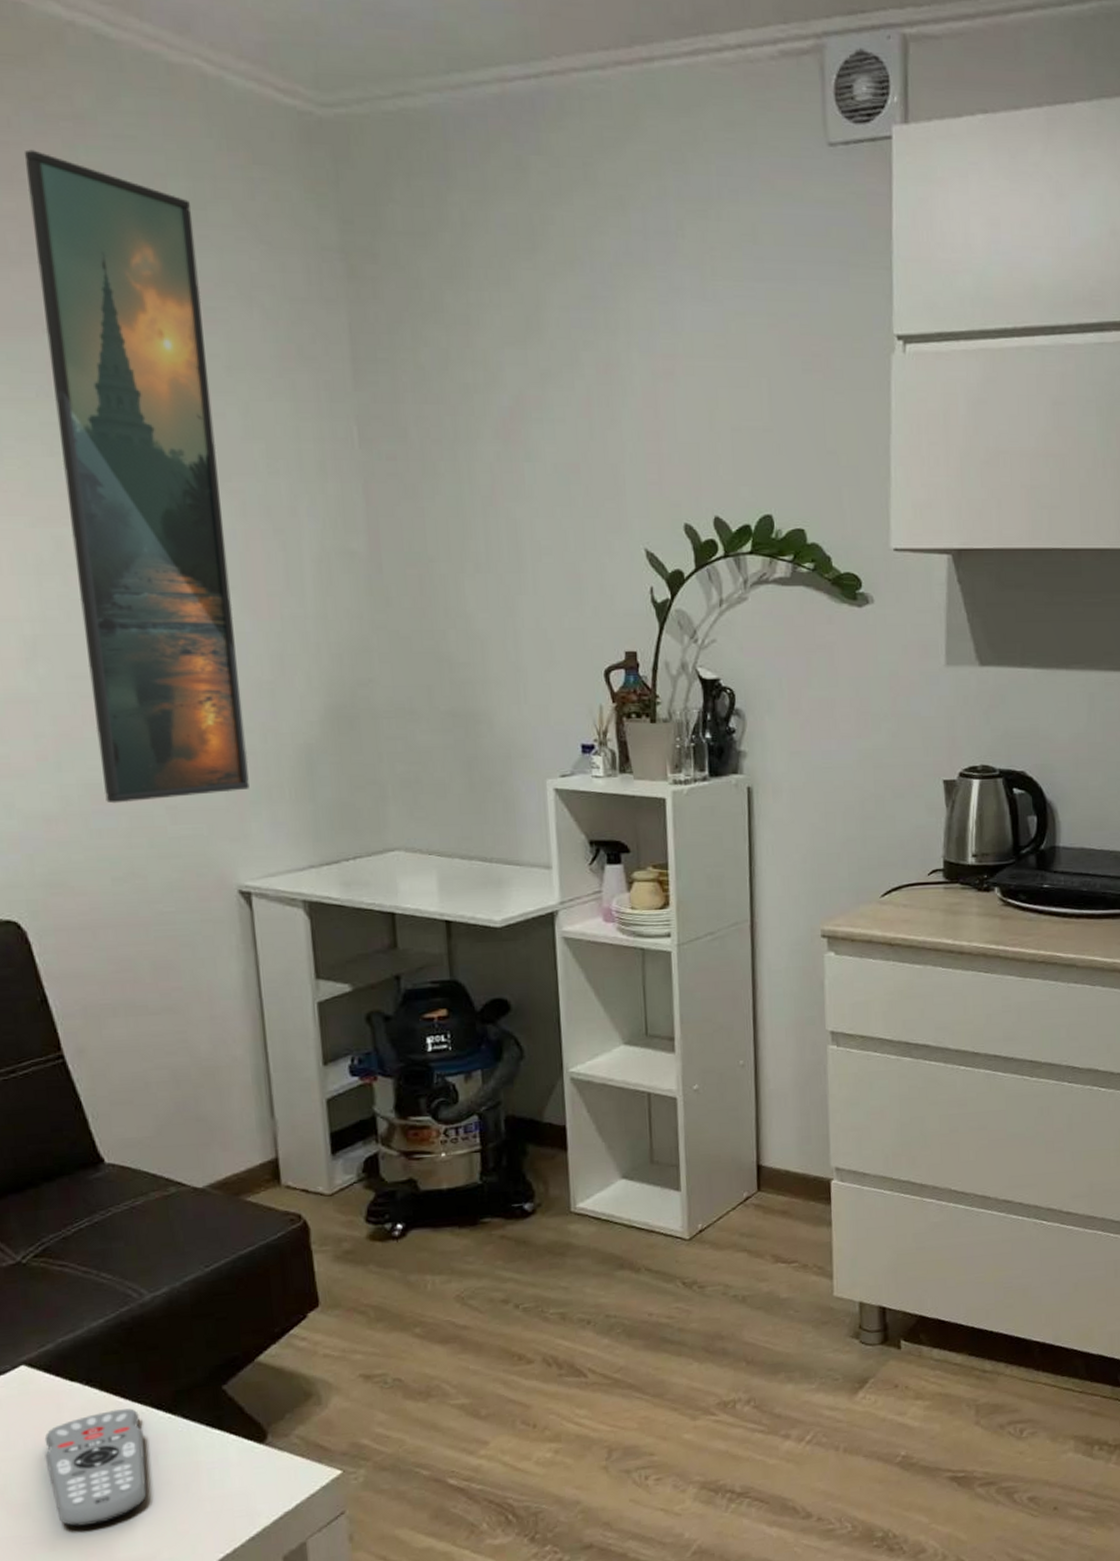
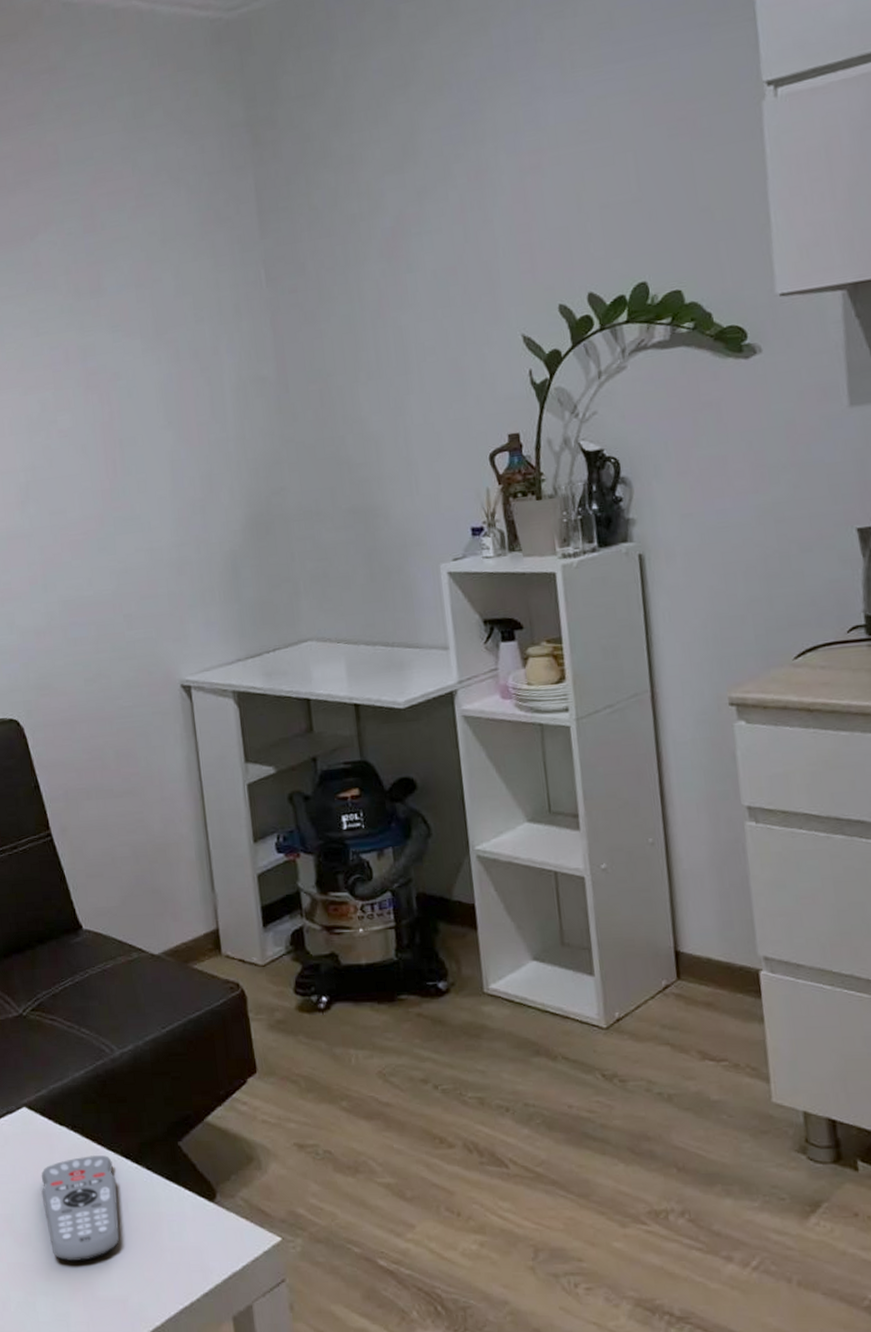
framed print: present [24,149,250,804] -> none [16,102,187,616]

